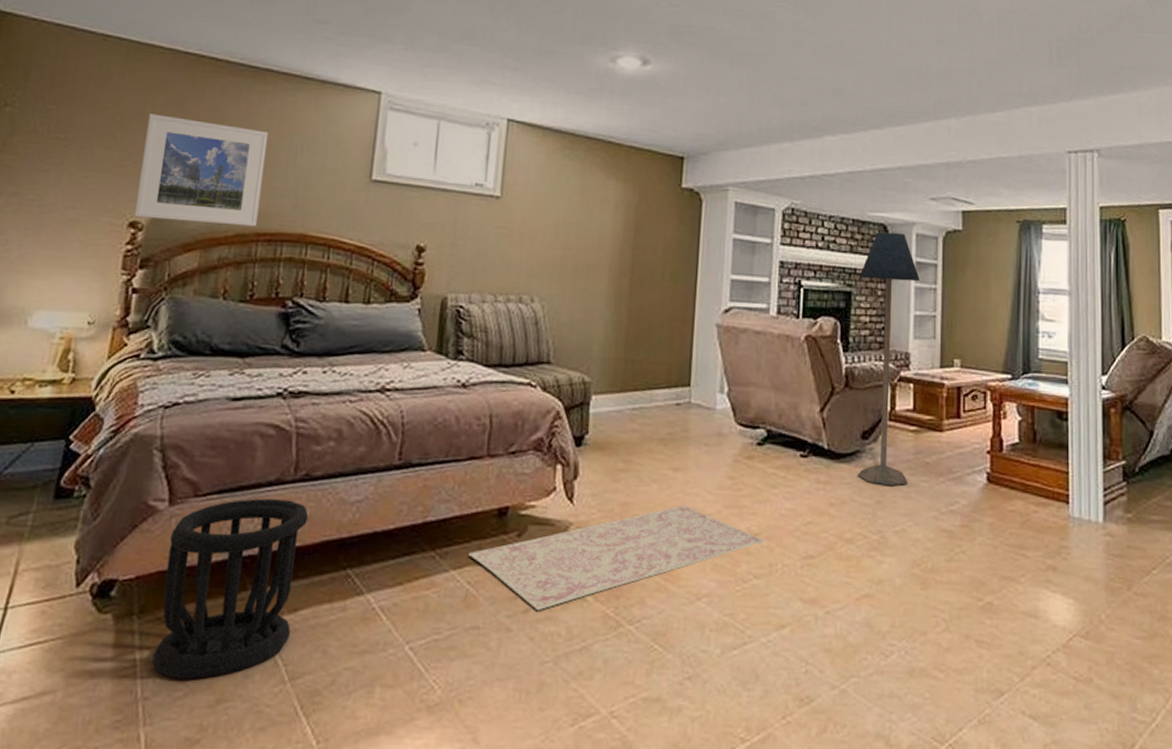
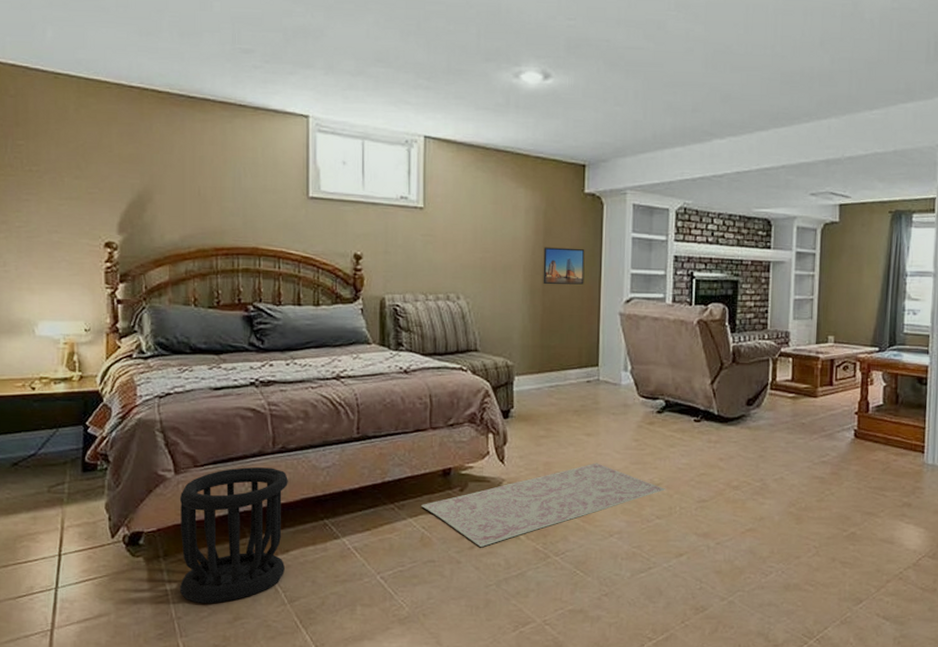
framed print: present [134,114,269,227] -> none [106,145,214,243]
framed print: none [630,246,680,290] -> present [543,247,585,285]
floor lamp: present [857,232,920,486] -> none [742,226,799,443]

